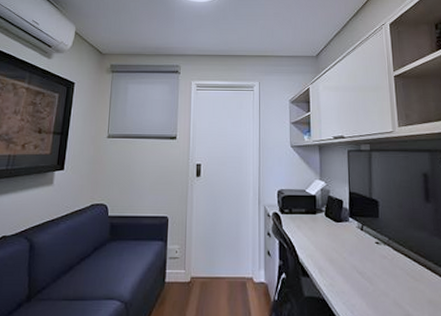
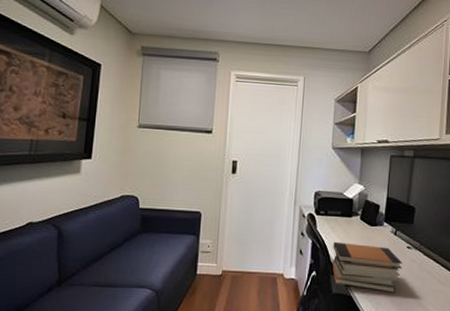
book stack: none [300,240,374,293] -> present [332,241,403,293]

